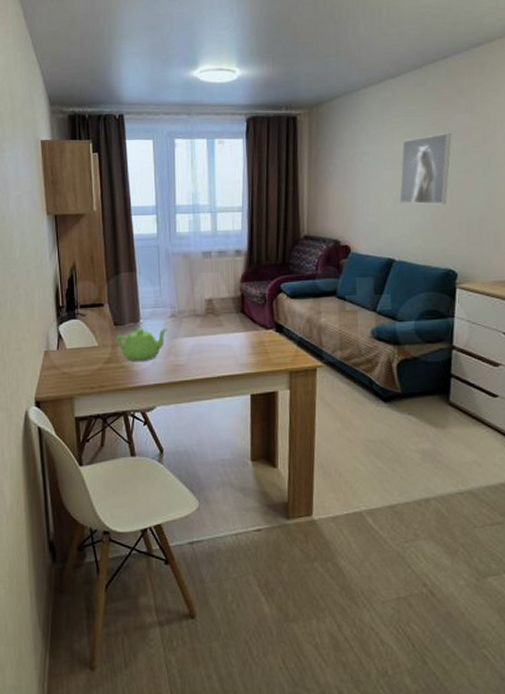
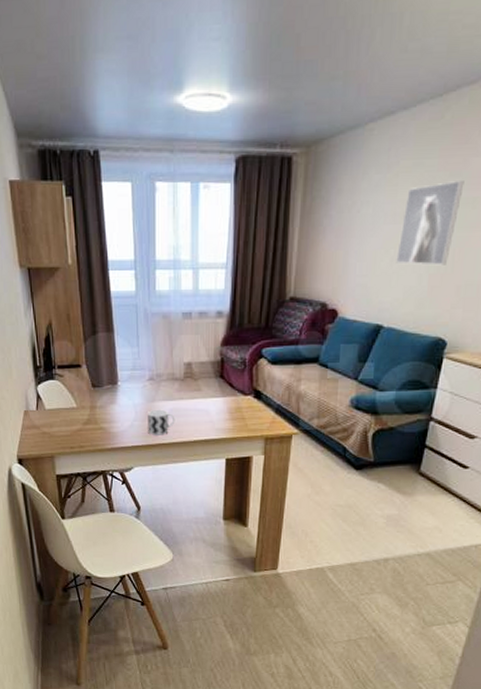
teapot: present [116,328,168,362] -> none [95,391,146,424]
cup: none [170,345,198,372] -> present [148,409,175,435]

